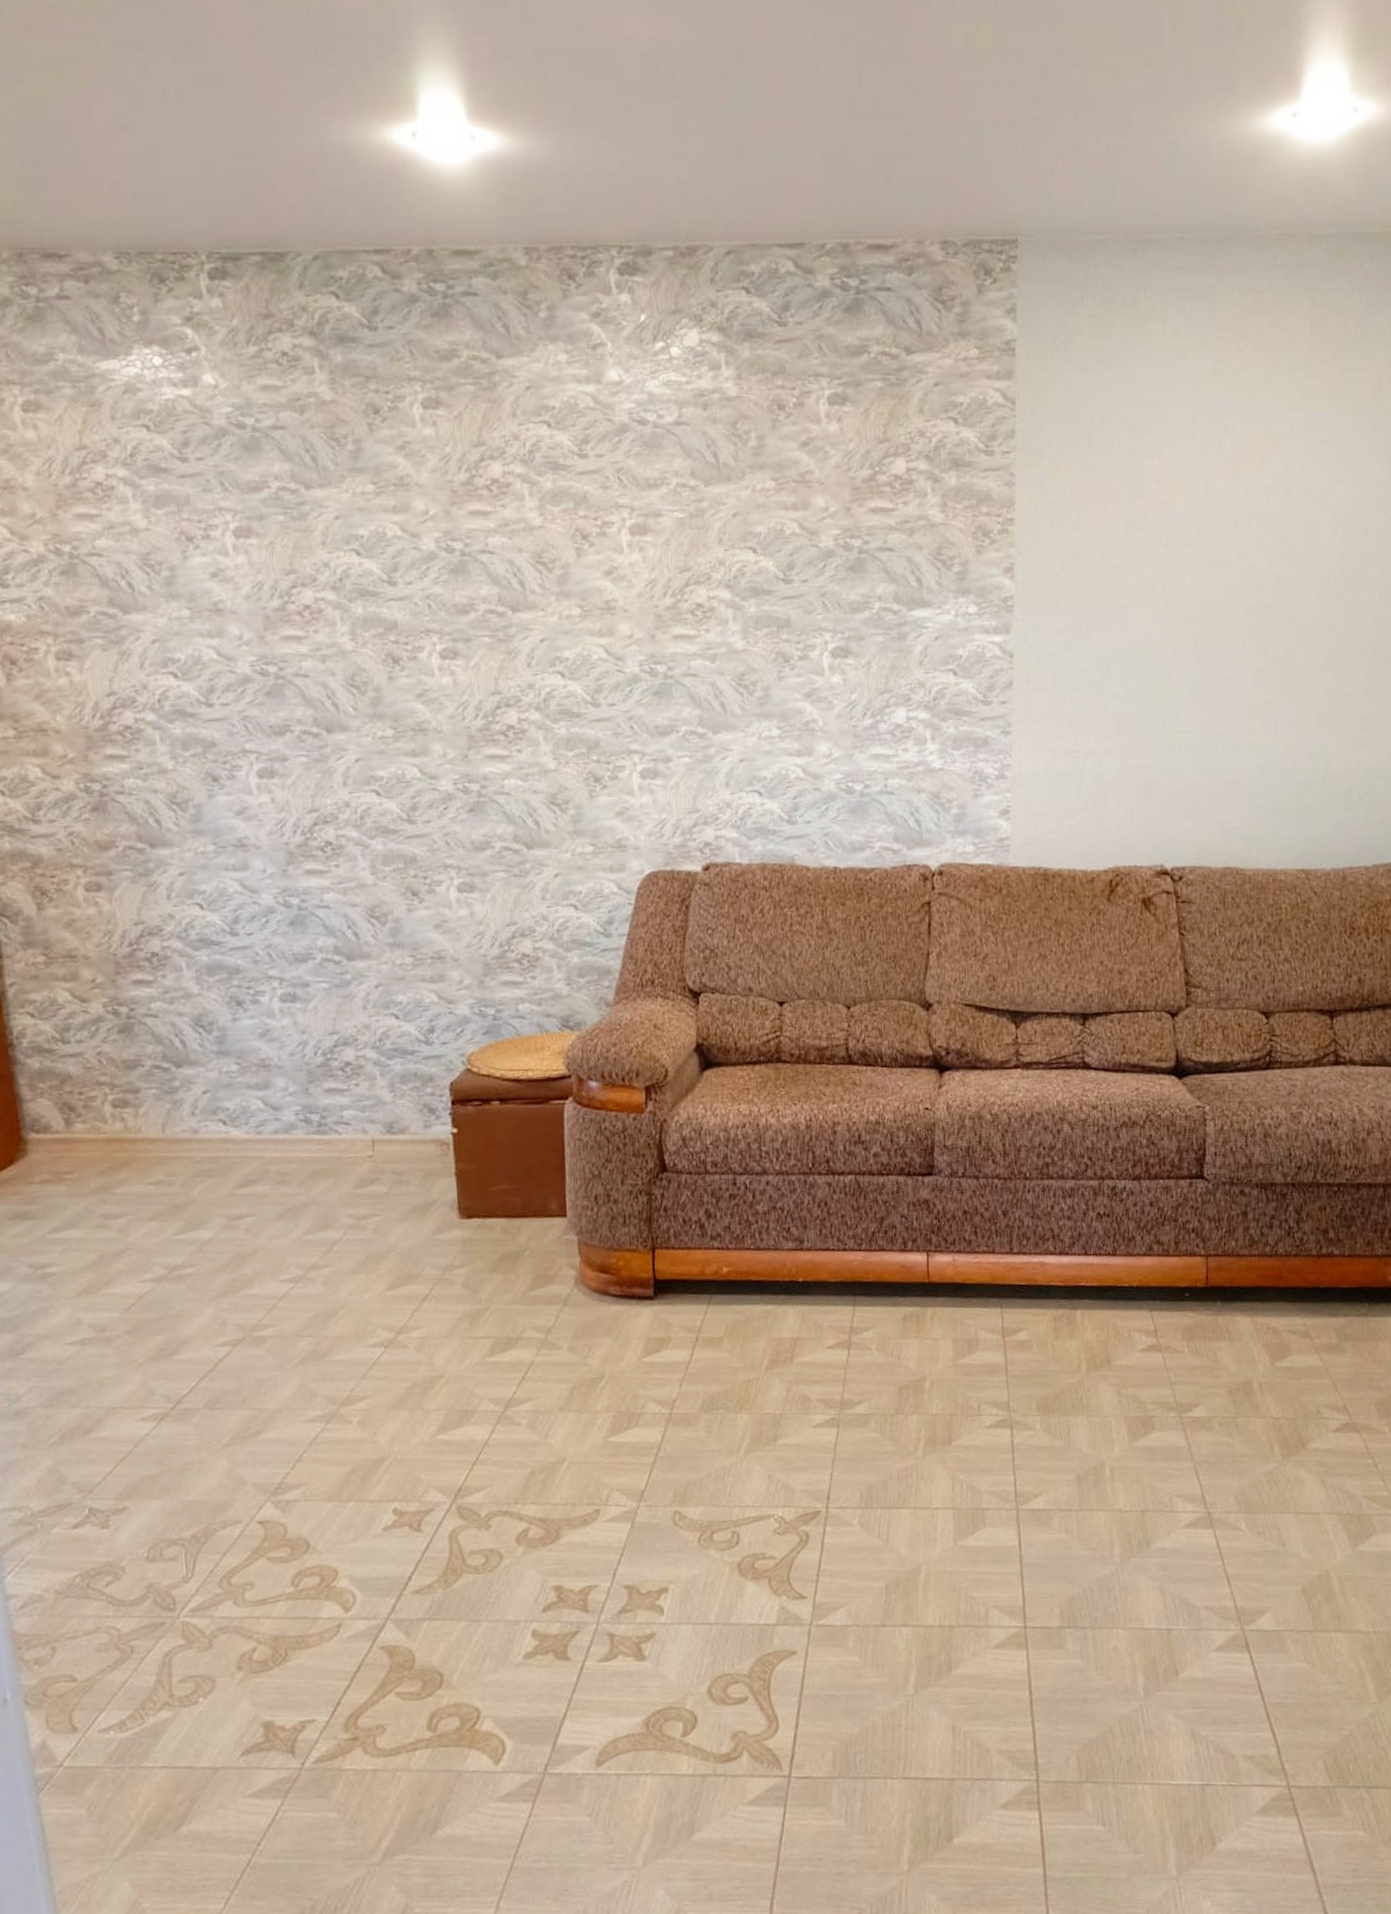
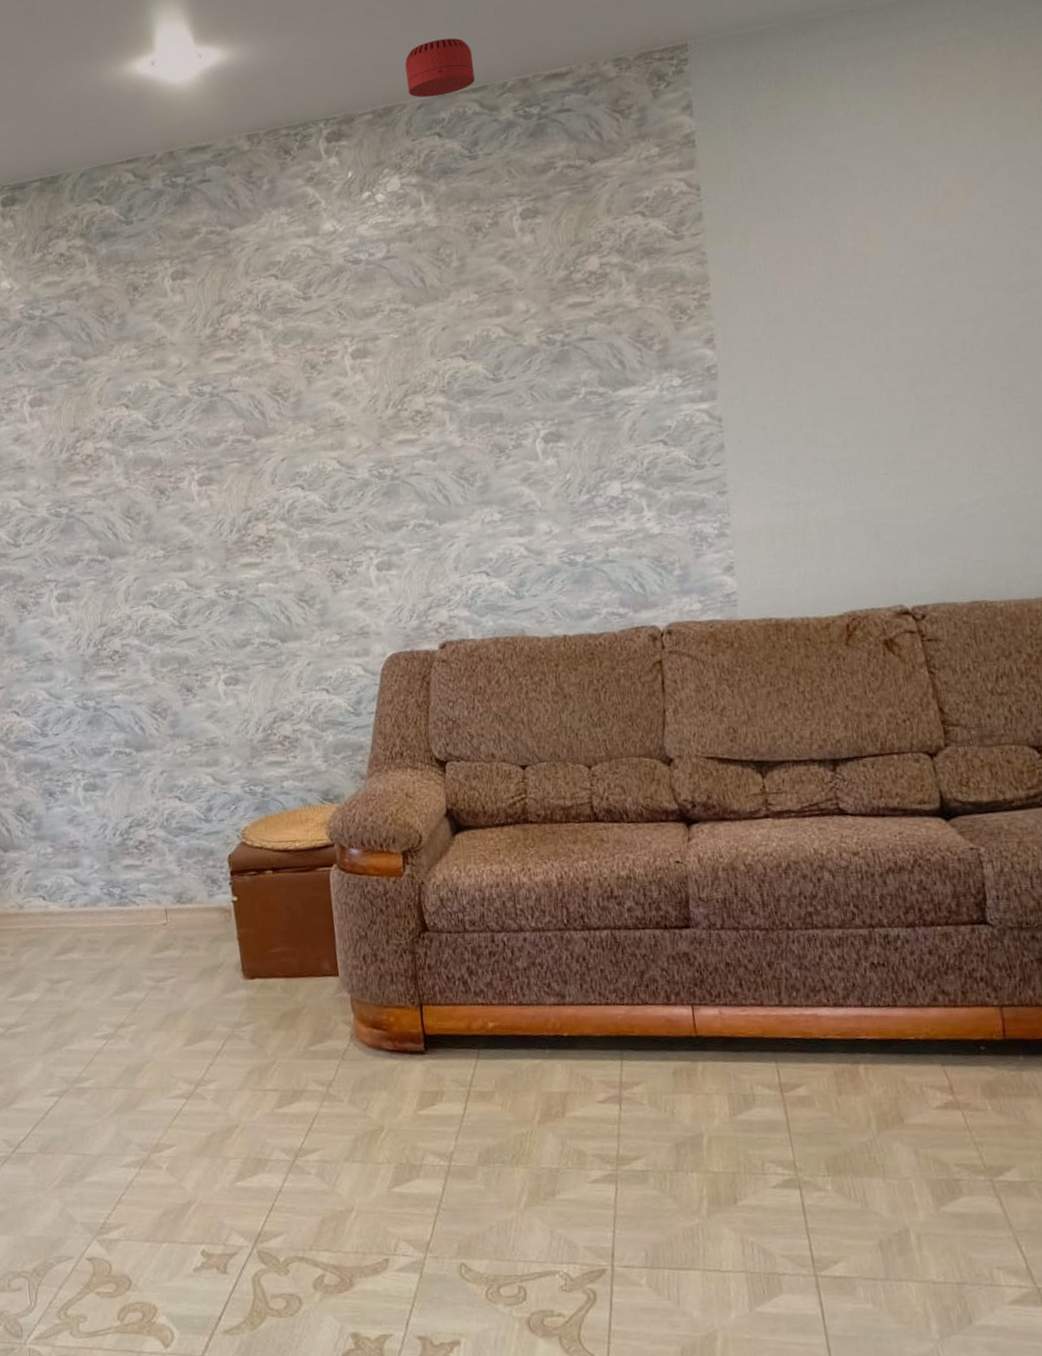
smoke detector: none [715,178,792,245] -> present [405,38,475,98]

